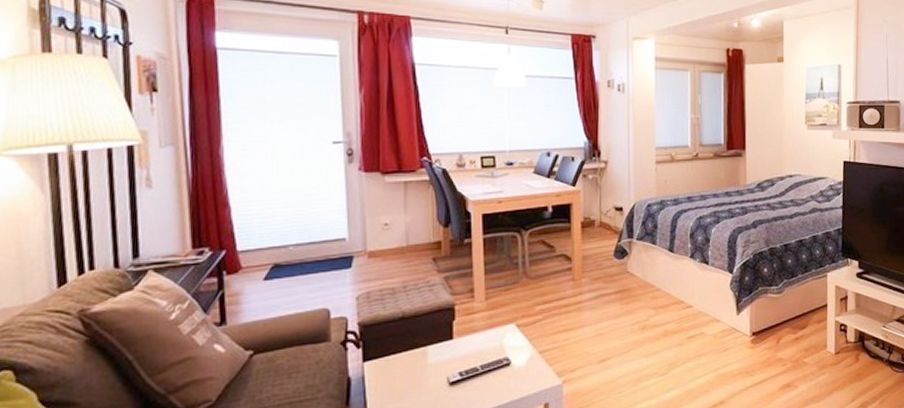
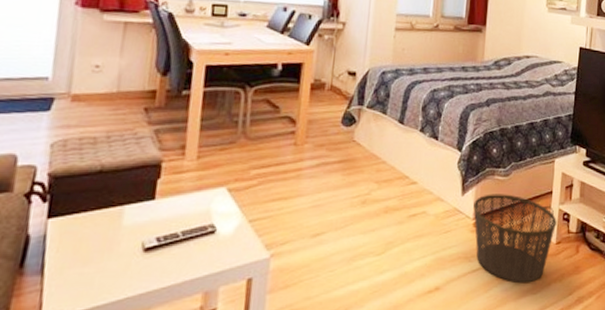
basket: none [749,310,834,393] -> present [473,194,557,284]

